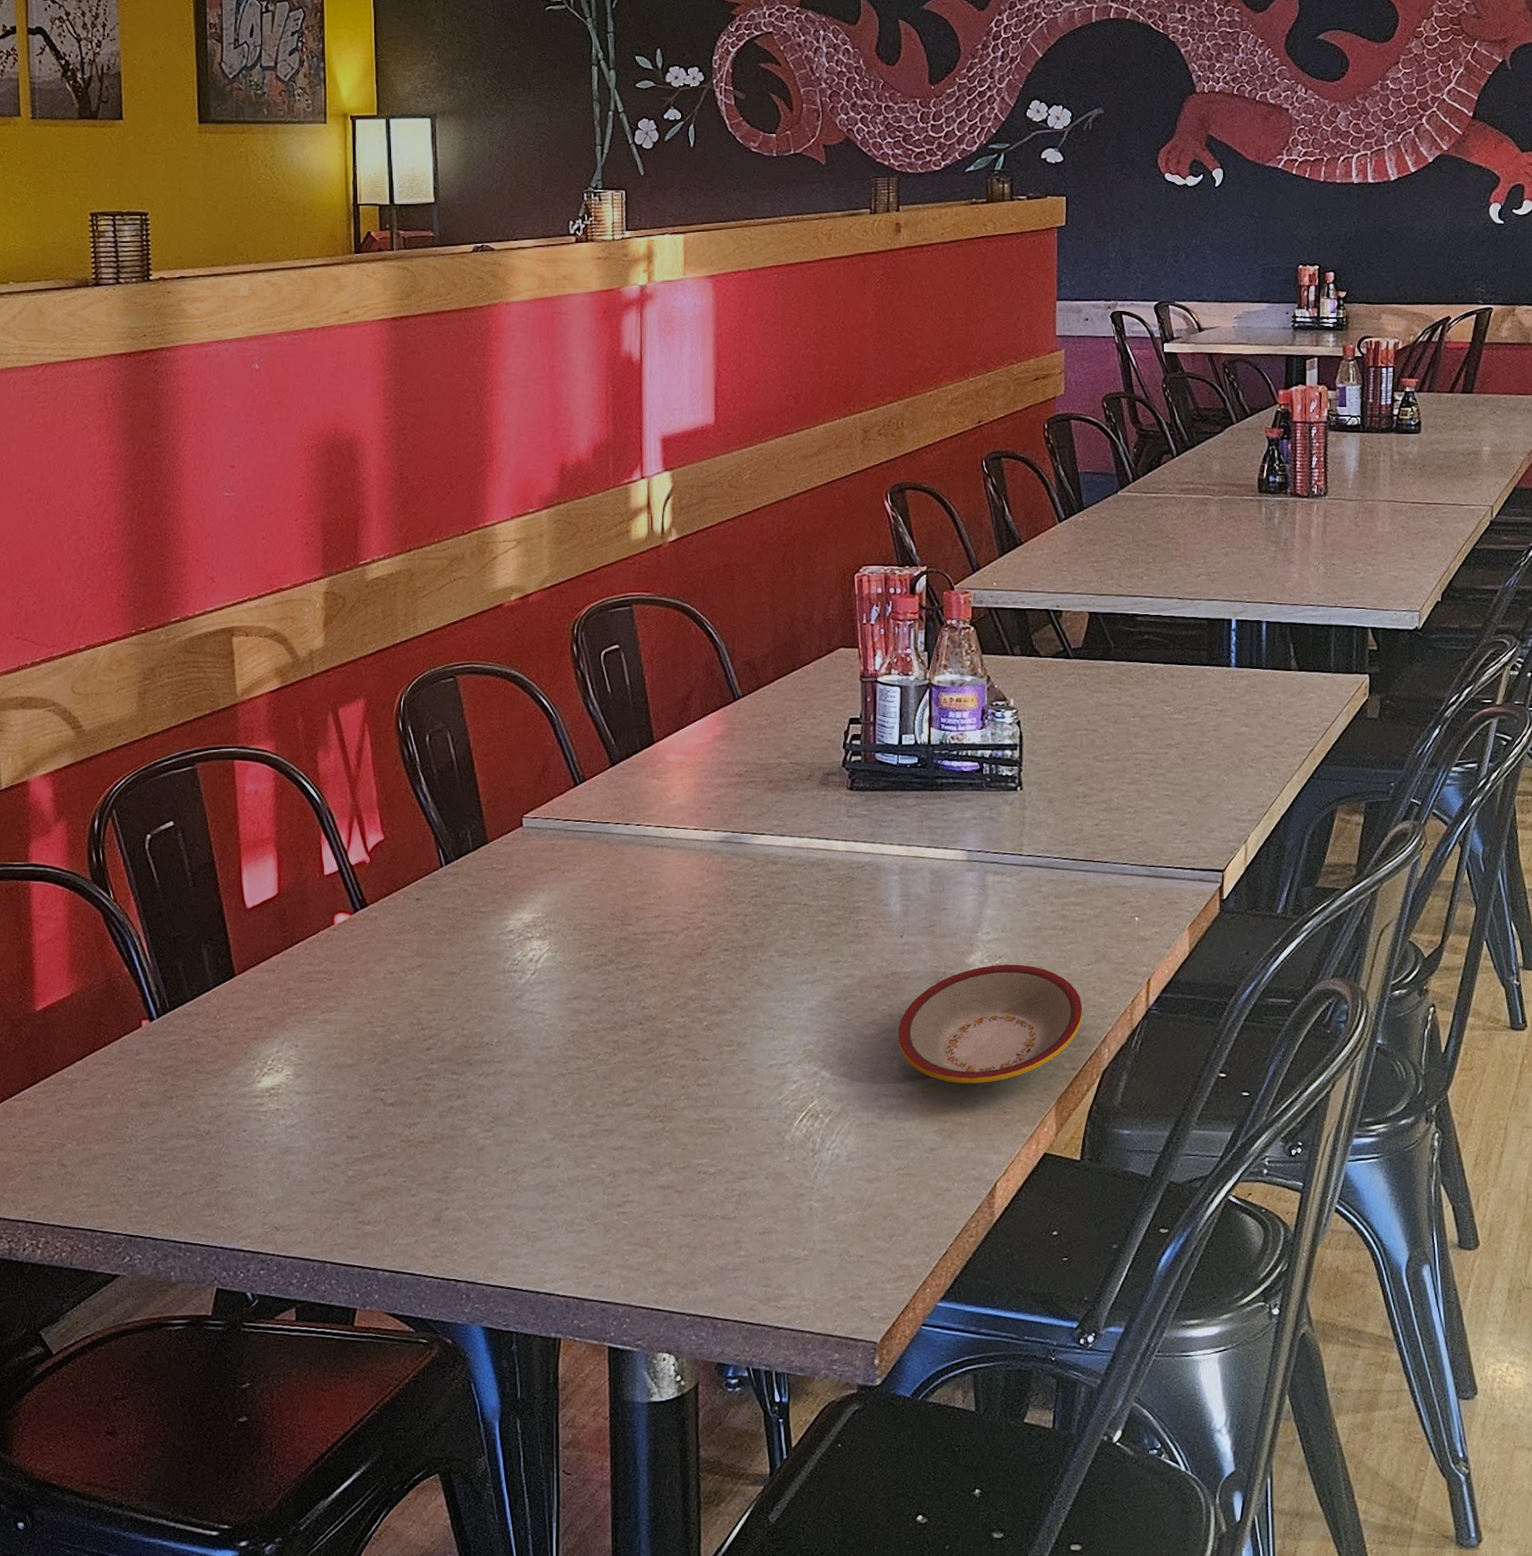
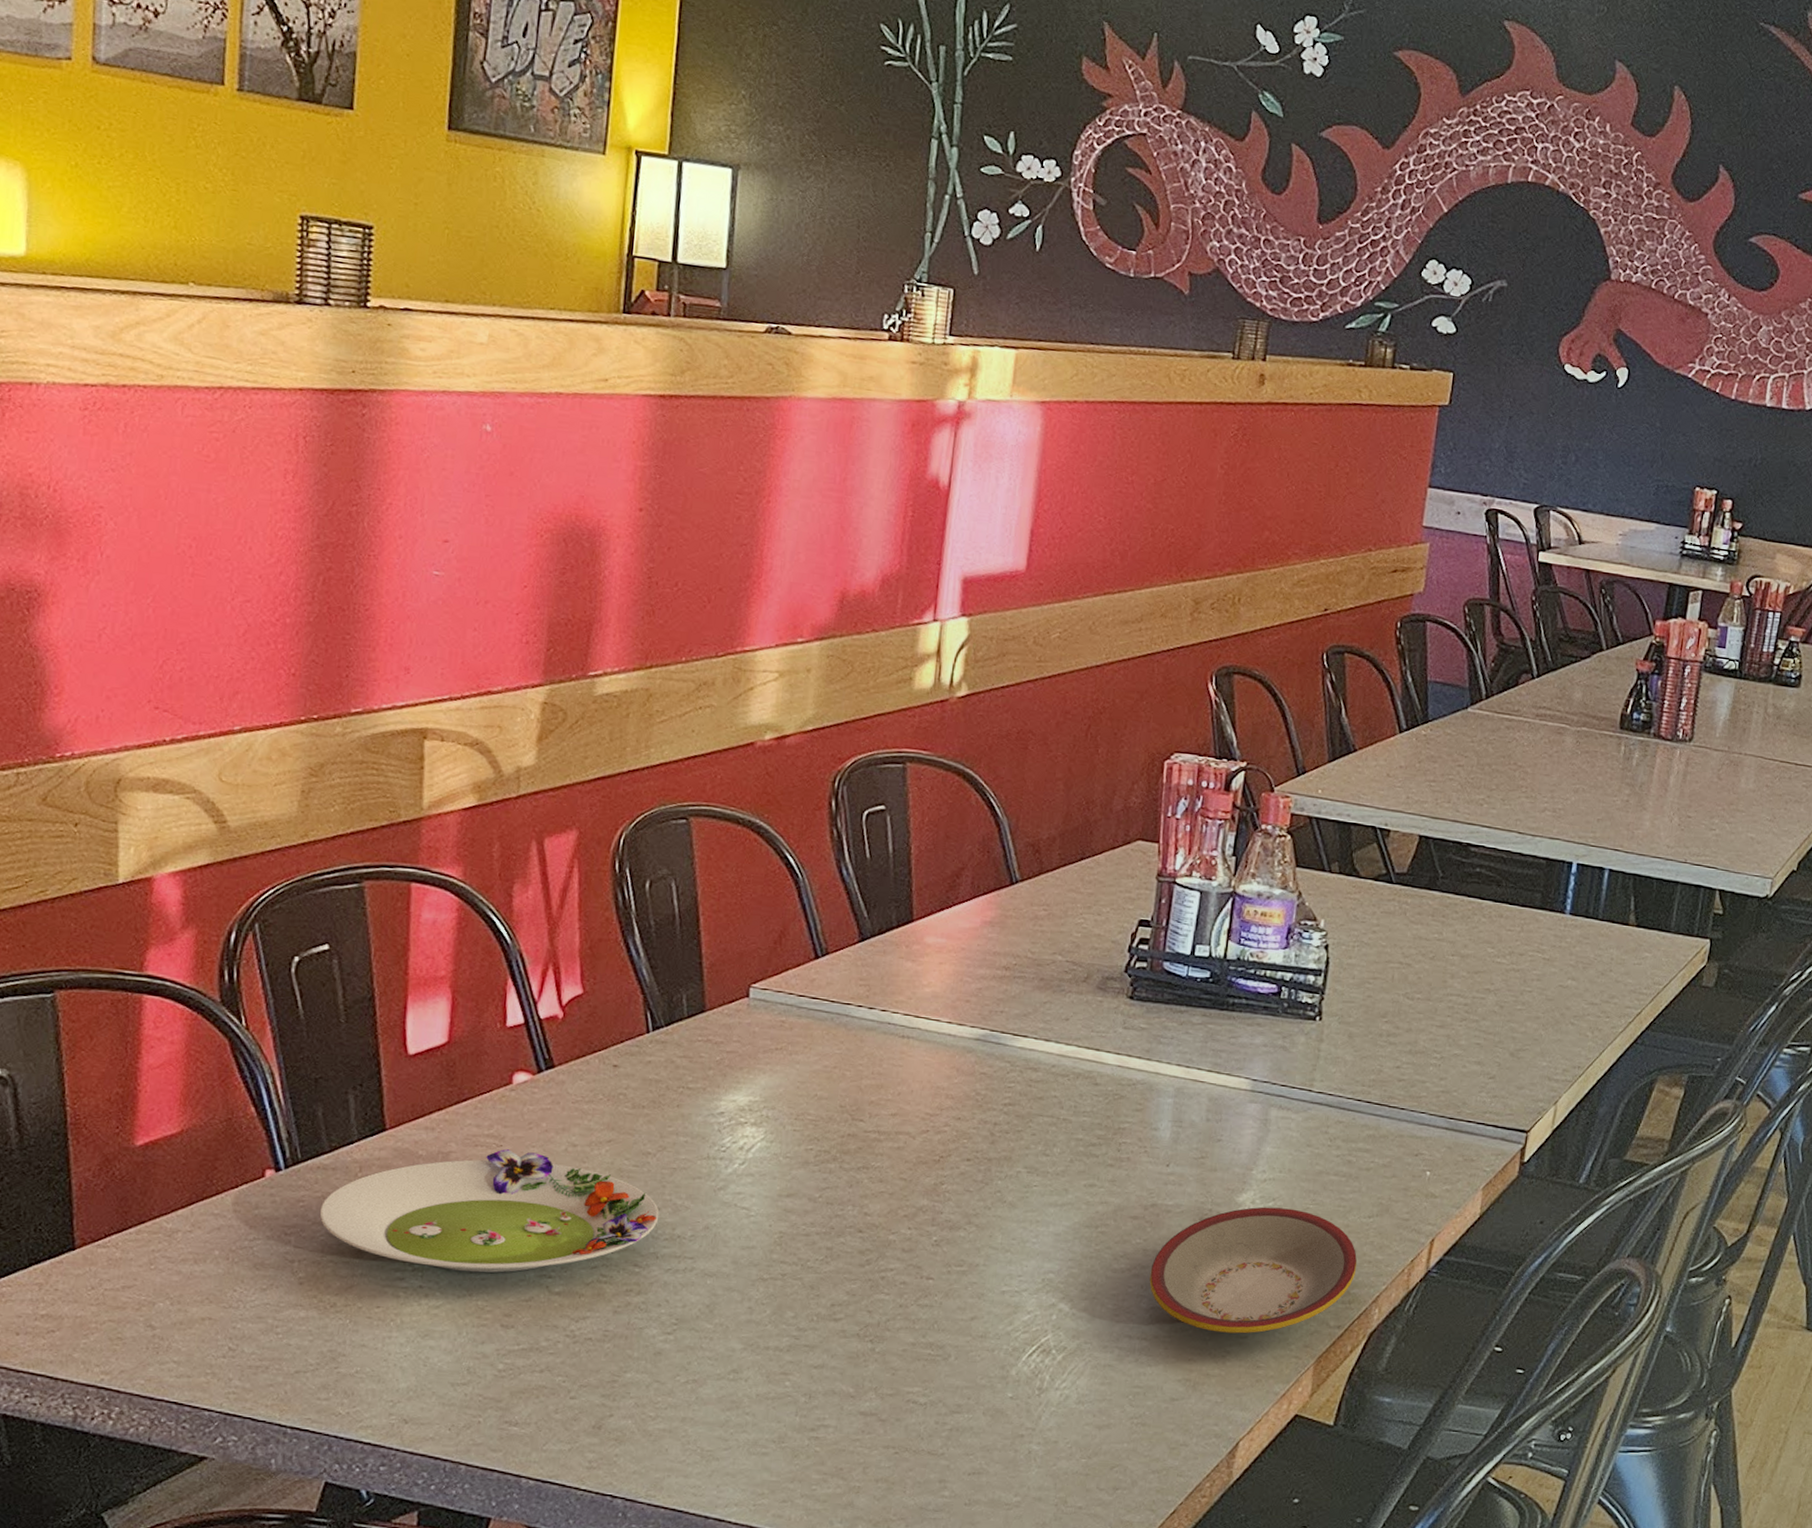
salad plate: none [188,982,468,1093] -> present [319,1149,659,1273]

